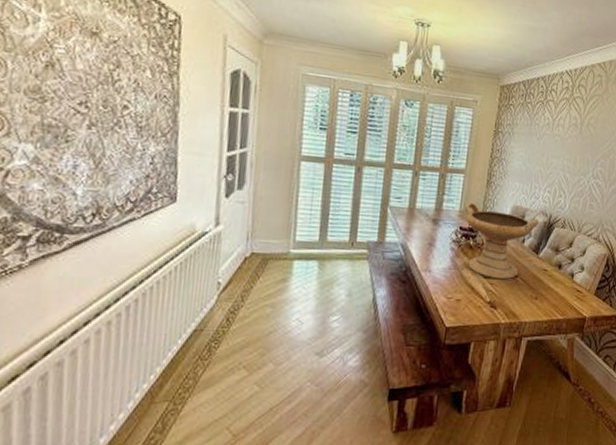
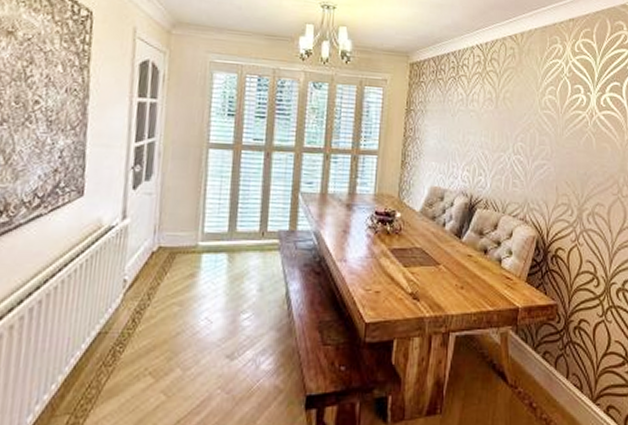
decorative bowl: present [464,202,540,280] -> none [379,185,460,268]

